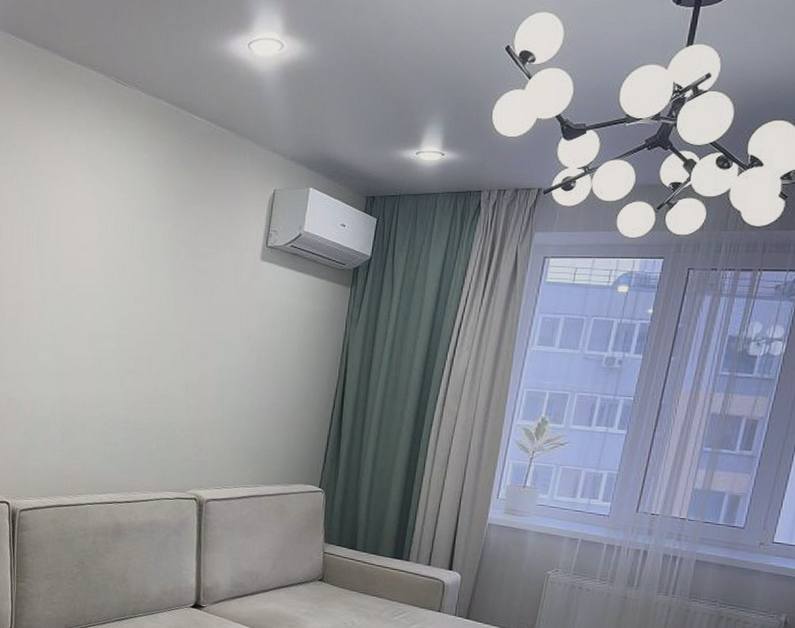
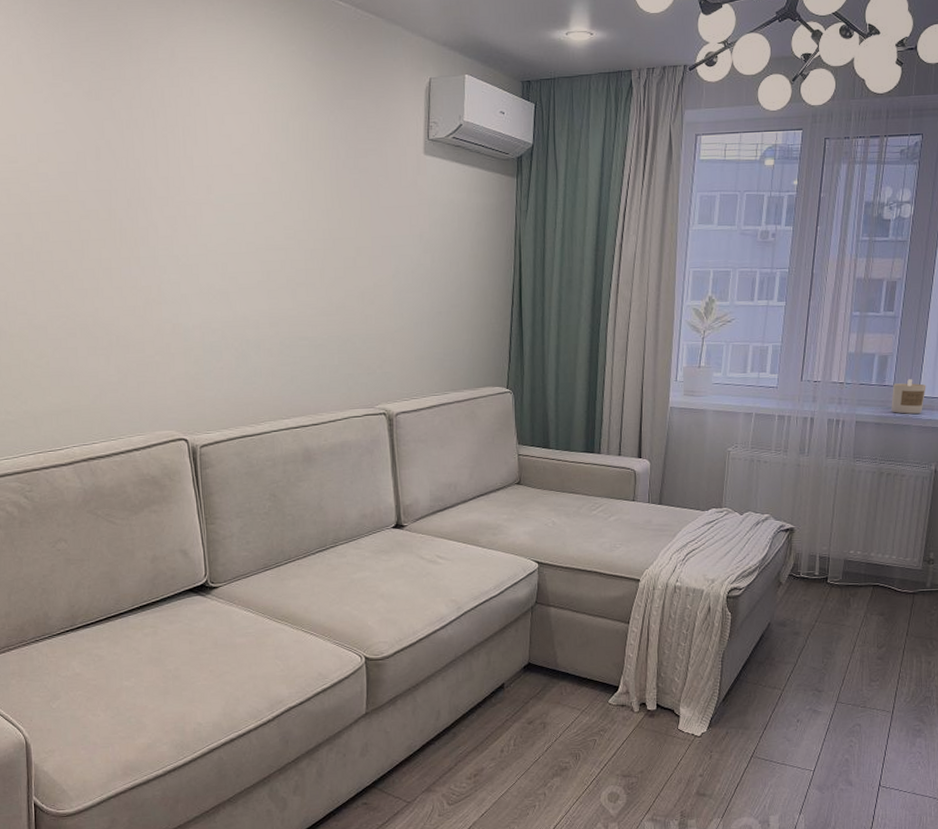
candle: none [738,523,783,560] -> present [891,379,926,414]

